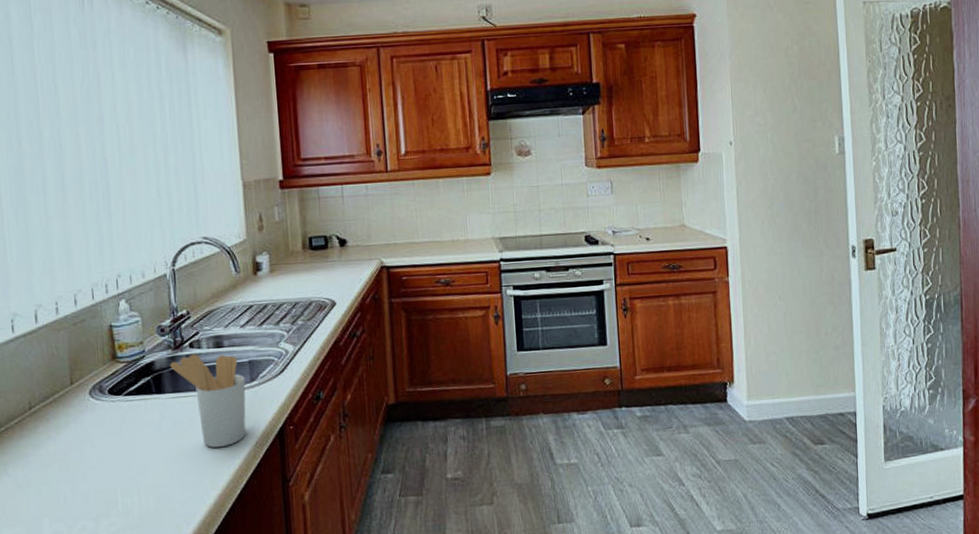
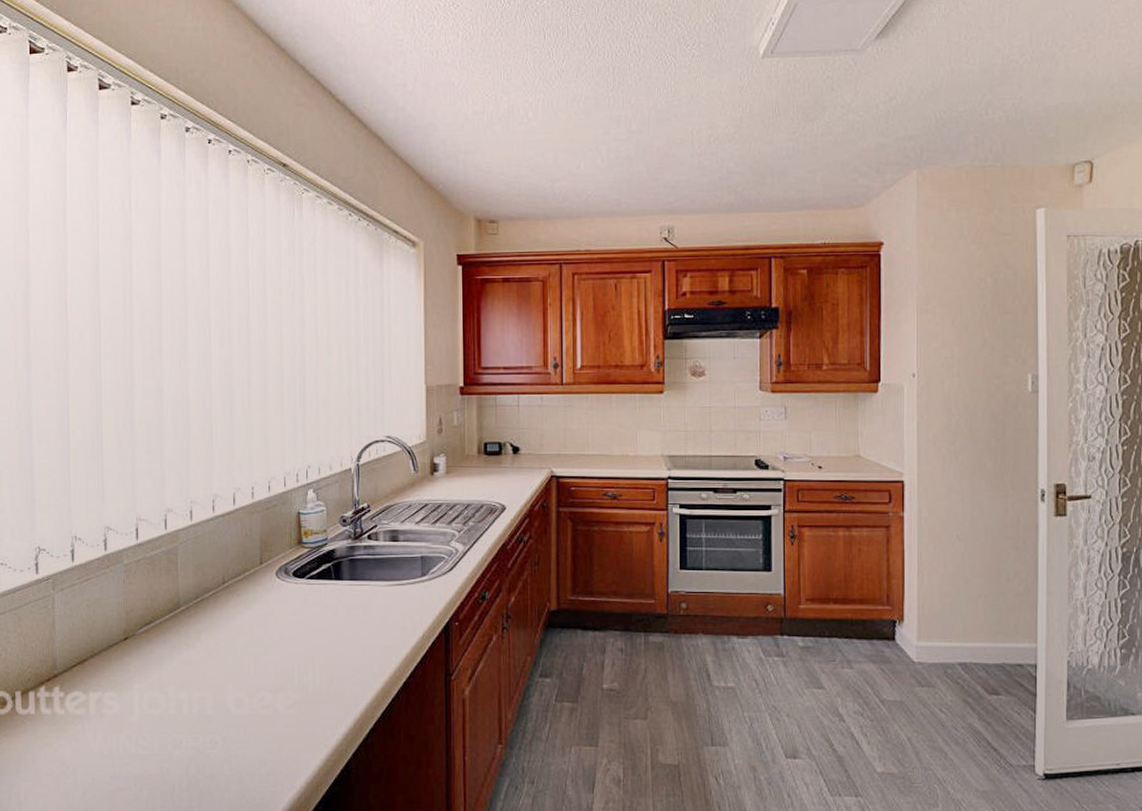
utensil holder: present [170,354,246,448] -> none [349,546,417,635]

